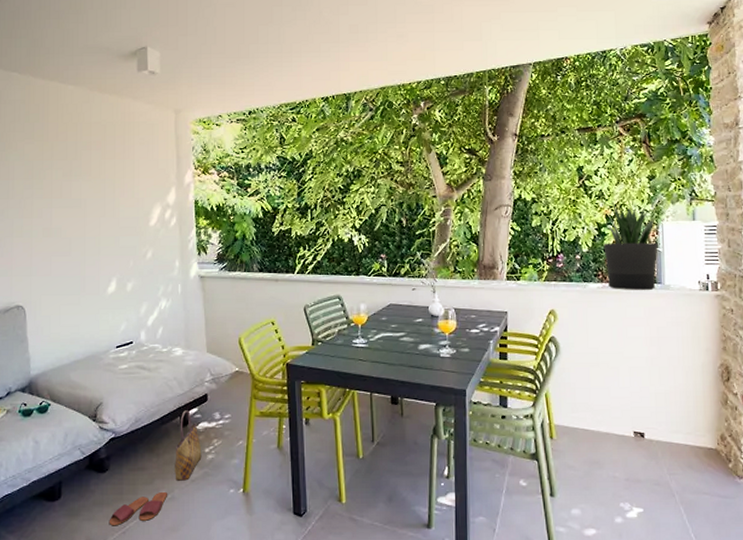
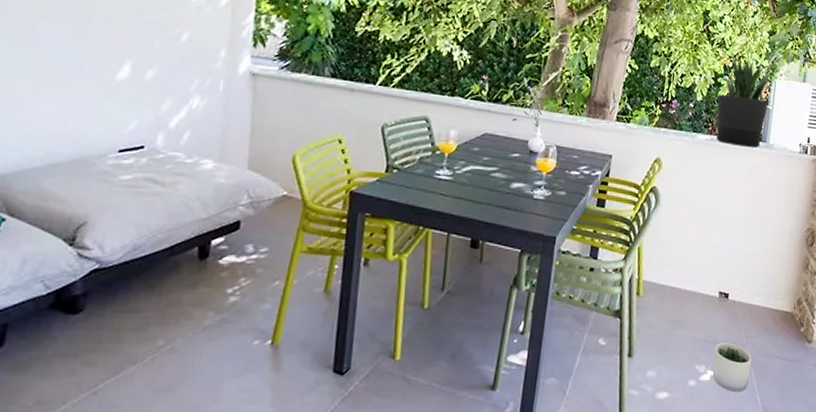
slippers: present [109,492,167,526] -> none [73,342,166,385]
tote bag: present [175,410,202,481] -> none [180,239,222,328]
planter: none [637,481,680,529] -> present [713,343,752,393]

